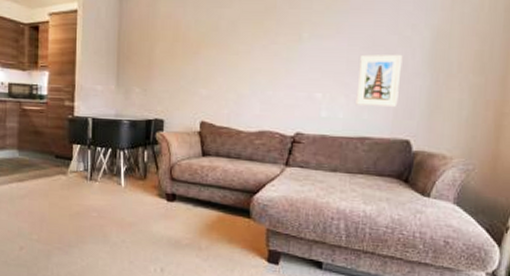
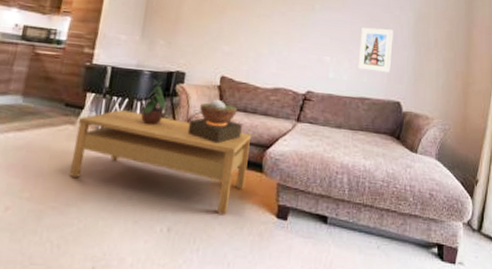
coffee table: none [67,160,237,259] -> present [69,110,252,215]
potted plant: none [125,127,149,174] -> present [141,78,167,126]
snow globe: none [171,145,226,190] -> present [187,99,242,144]

